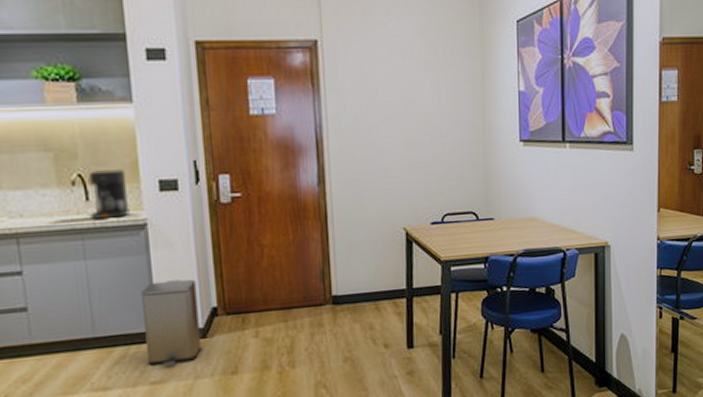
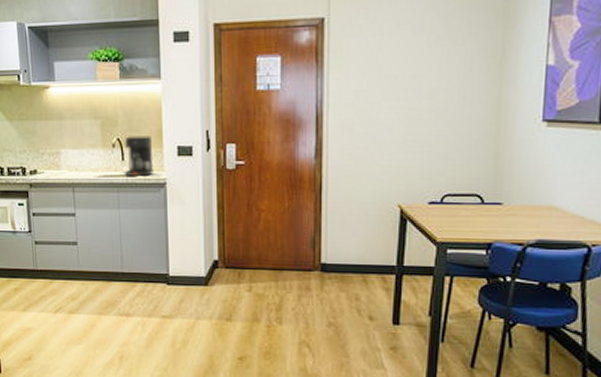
pedal bin: present [141,279,202,367] -> none [159,233,203,305]

